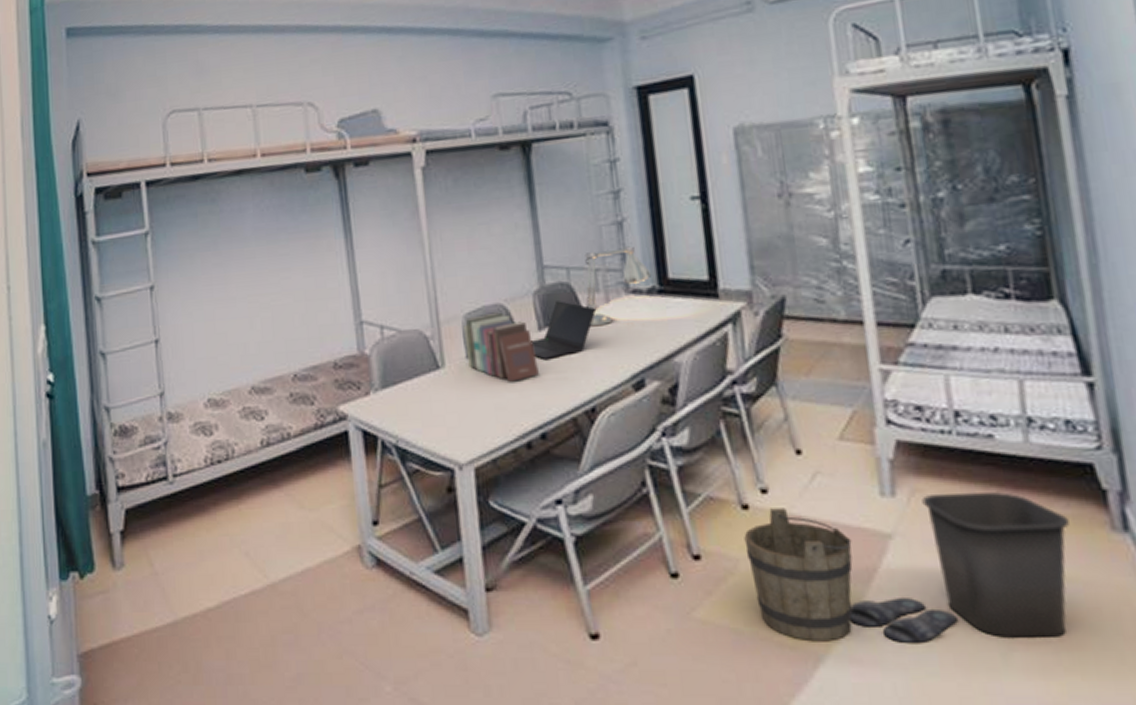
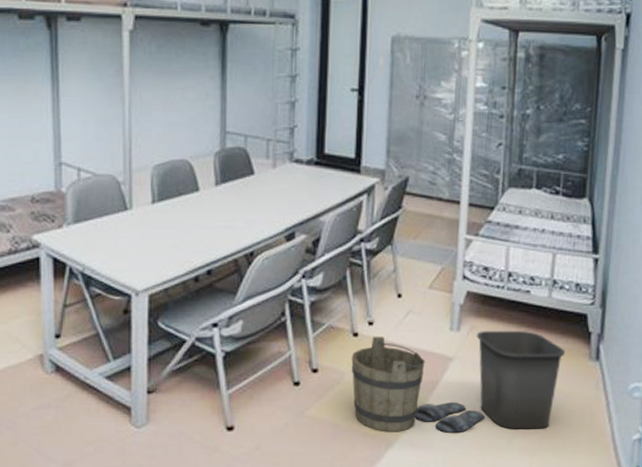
books: present [463,312,539,382] -> none [152,166,212,226]
laptop: present [531,301,597,361] -> none [208,162,265,211]
desk lamp: present [585,246,652,327] -> none [256,123,313,187]

